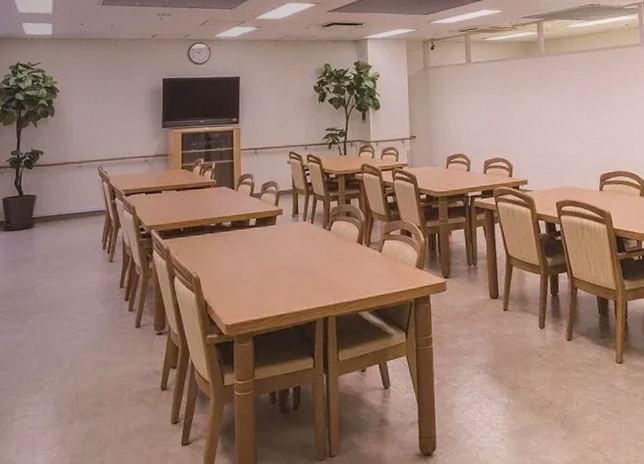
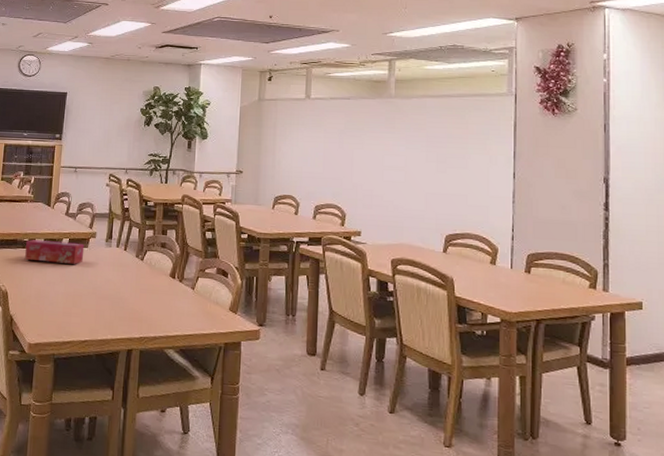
tissue box: none [213,221,273,244] -> present [25,240,85,264]

